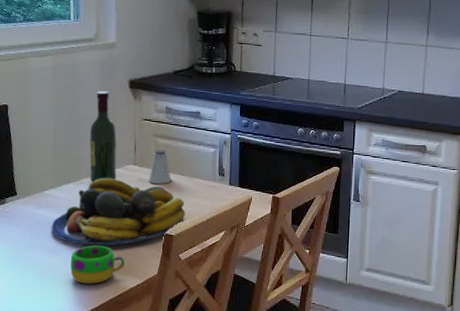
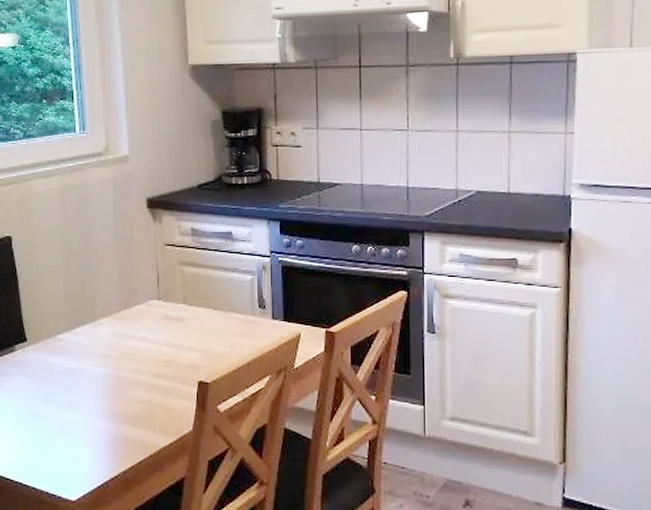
fruit bowl: present [51,178,186,246] -> none [67,317,222,397]
mug: present [70,245,125,285] -> none [91,397,153,444]
wine bottle: present [89,91,117,183] -> none [104,213,138,323]
saltshaker: present [148,149,172,184] -> none [176,279,203,321]

